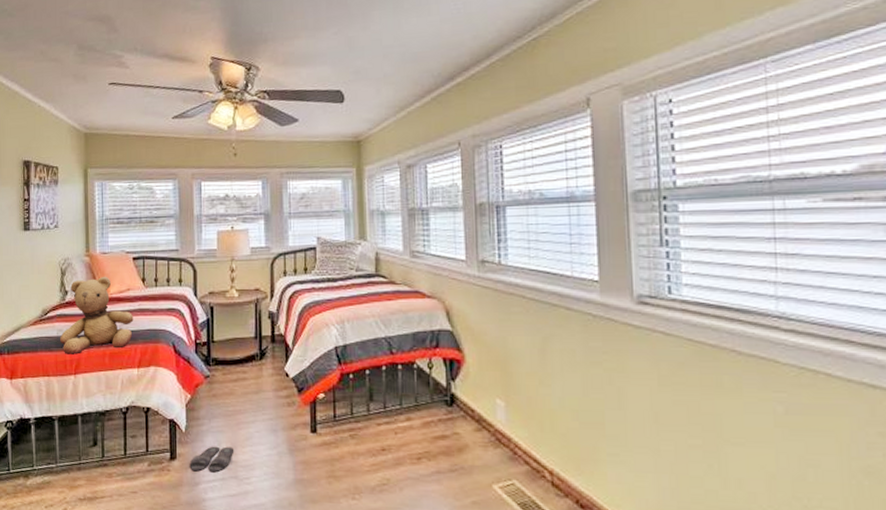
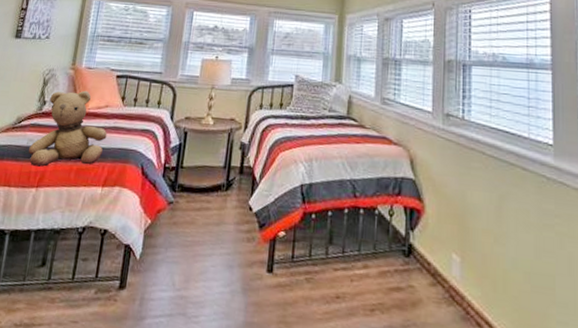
slippers: present [189,446,233,473] -> none [138,277,186,308]

